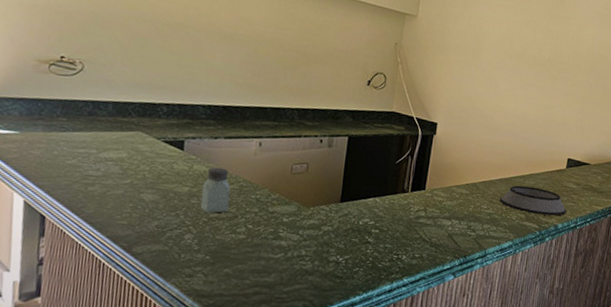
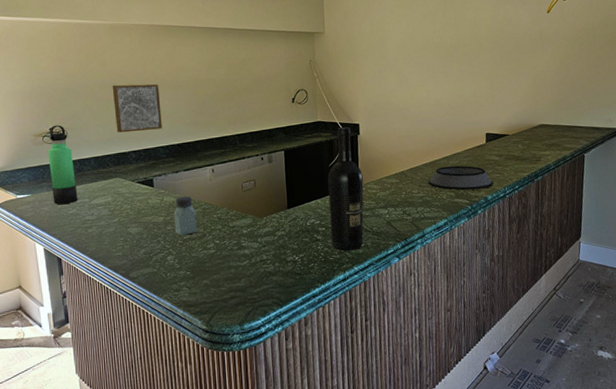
thermos bottle: none [48,53,86,152] -> present [47,125,78,204]
wall art: none [148,21,213,85] -> present [112,84,162,133]
wine bottle: none [384,123,432,260] -> present [327,127,364,251]

